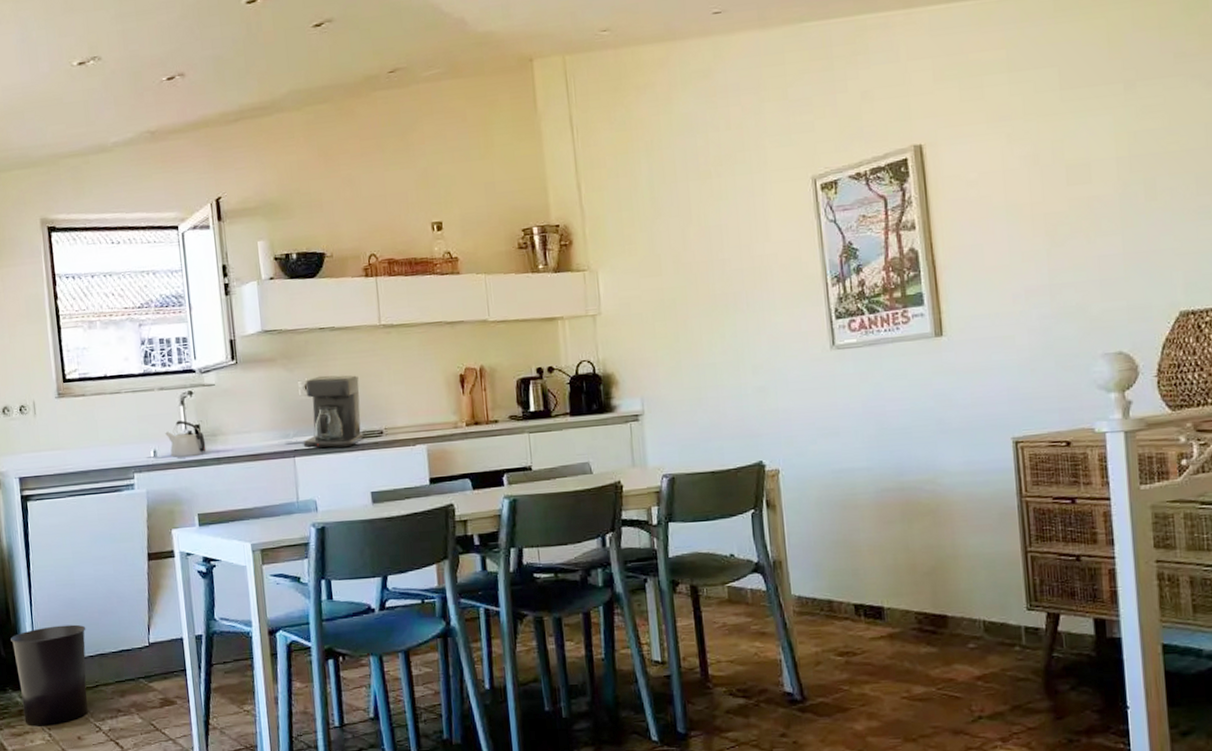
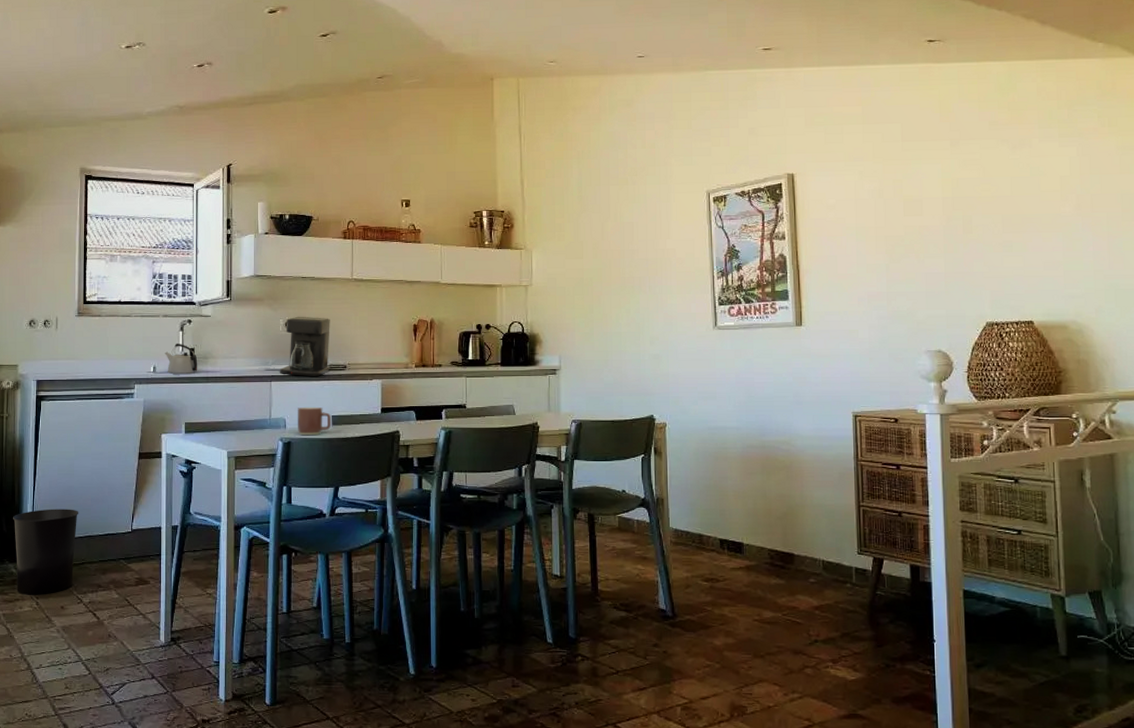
mug: none [329,482,371,519] -> present [298,406,331,436]

